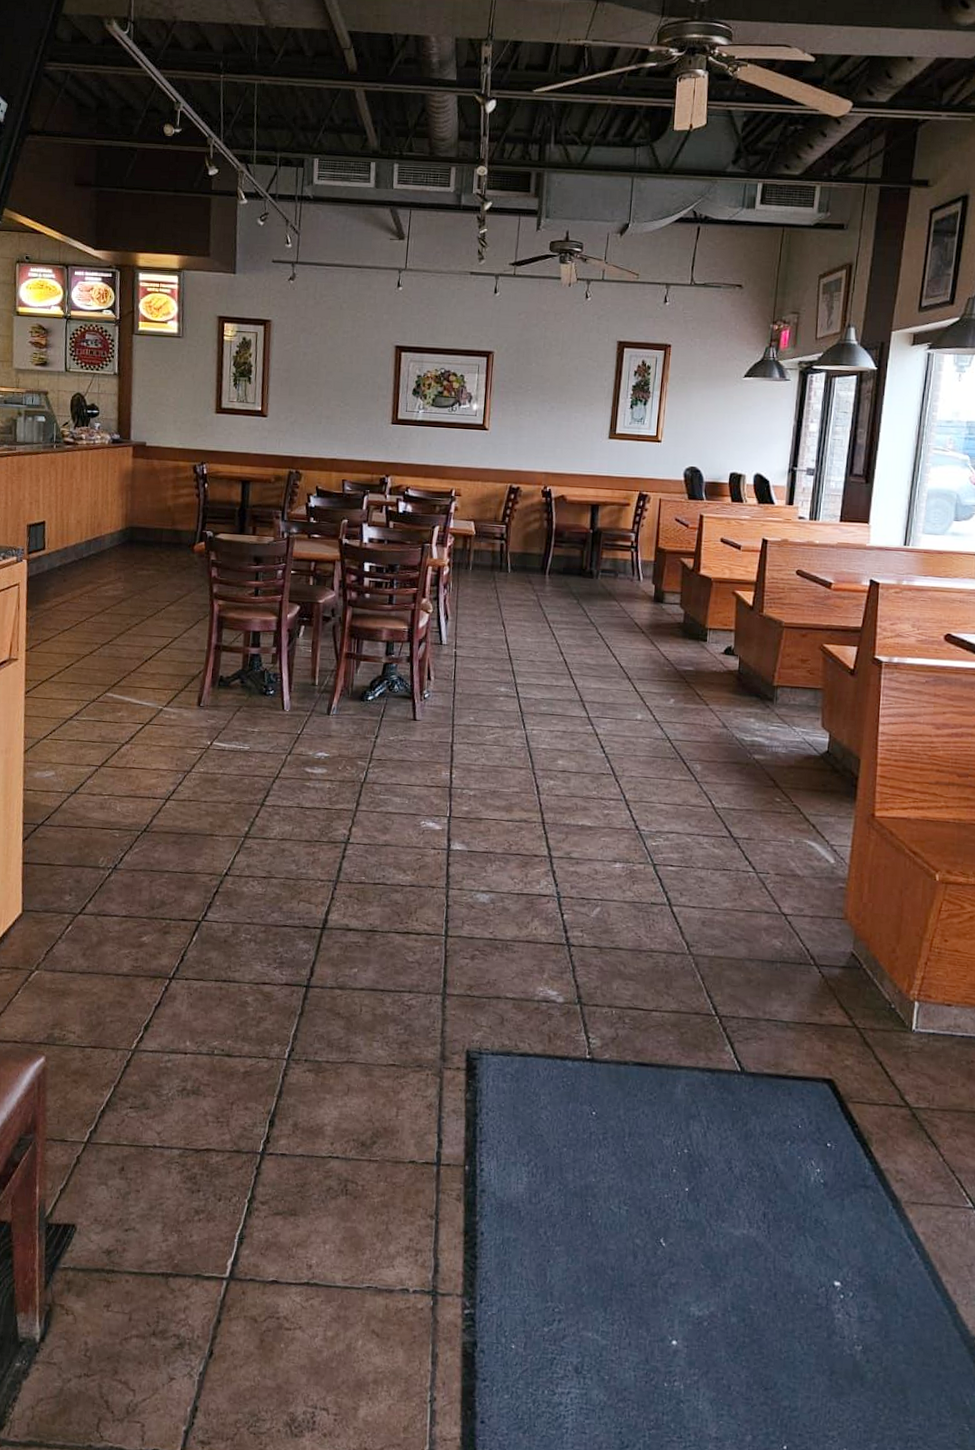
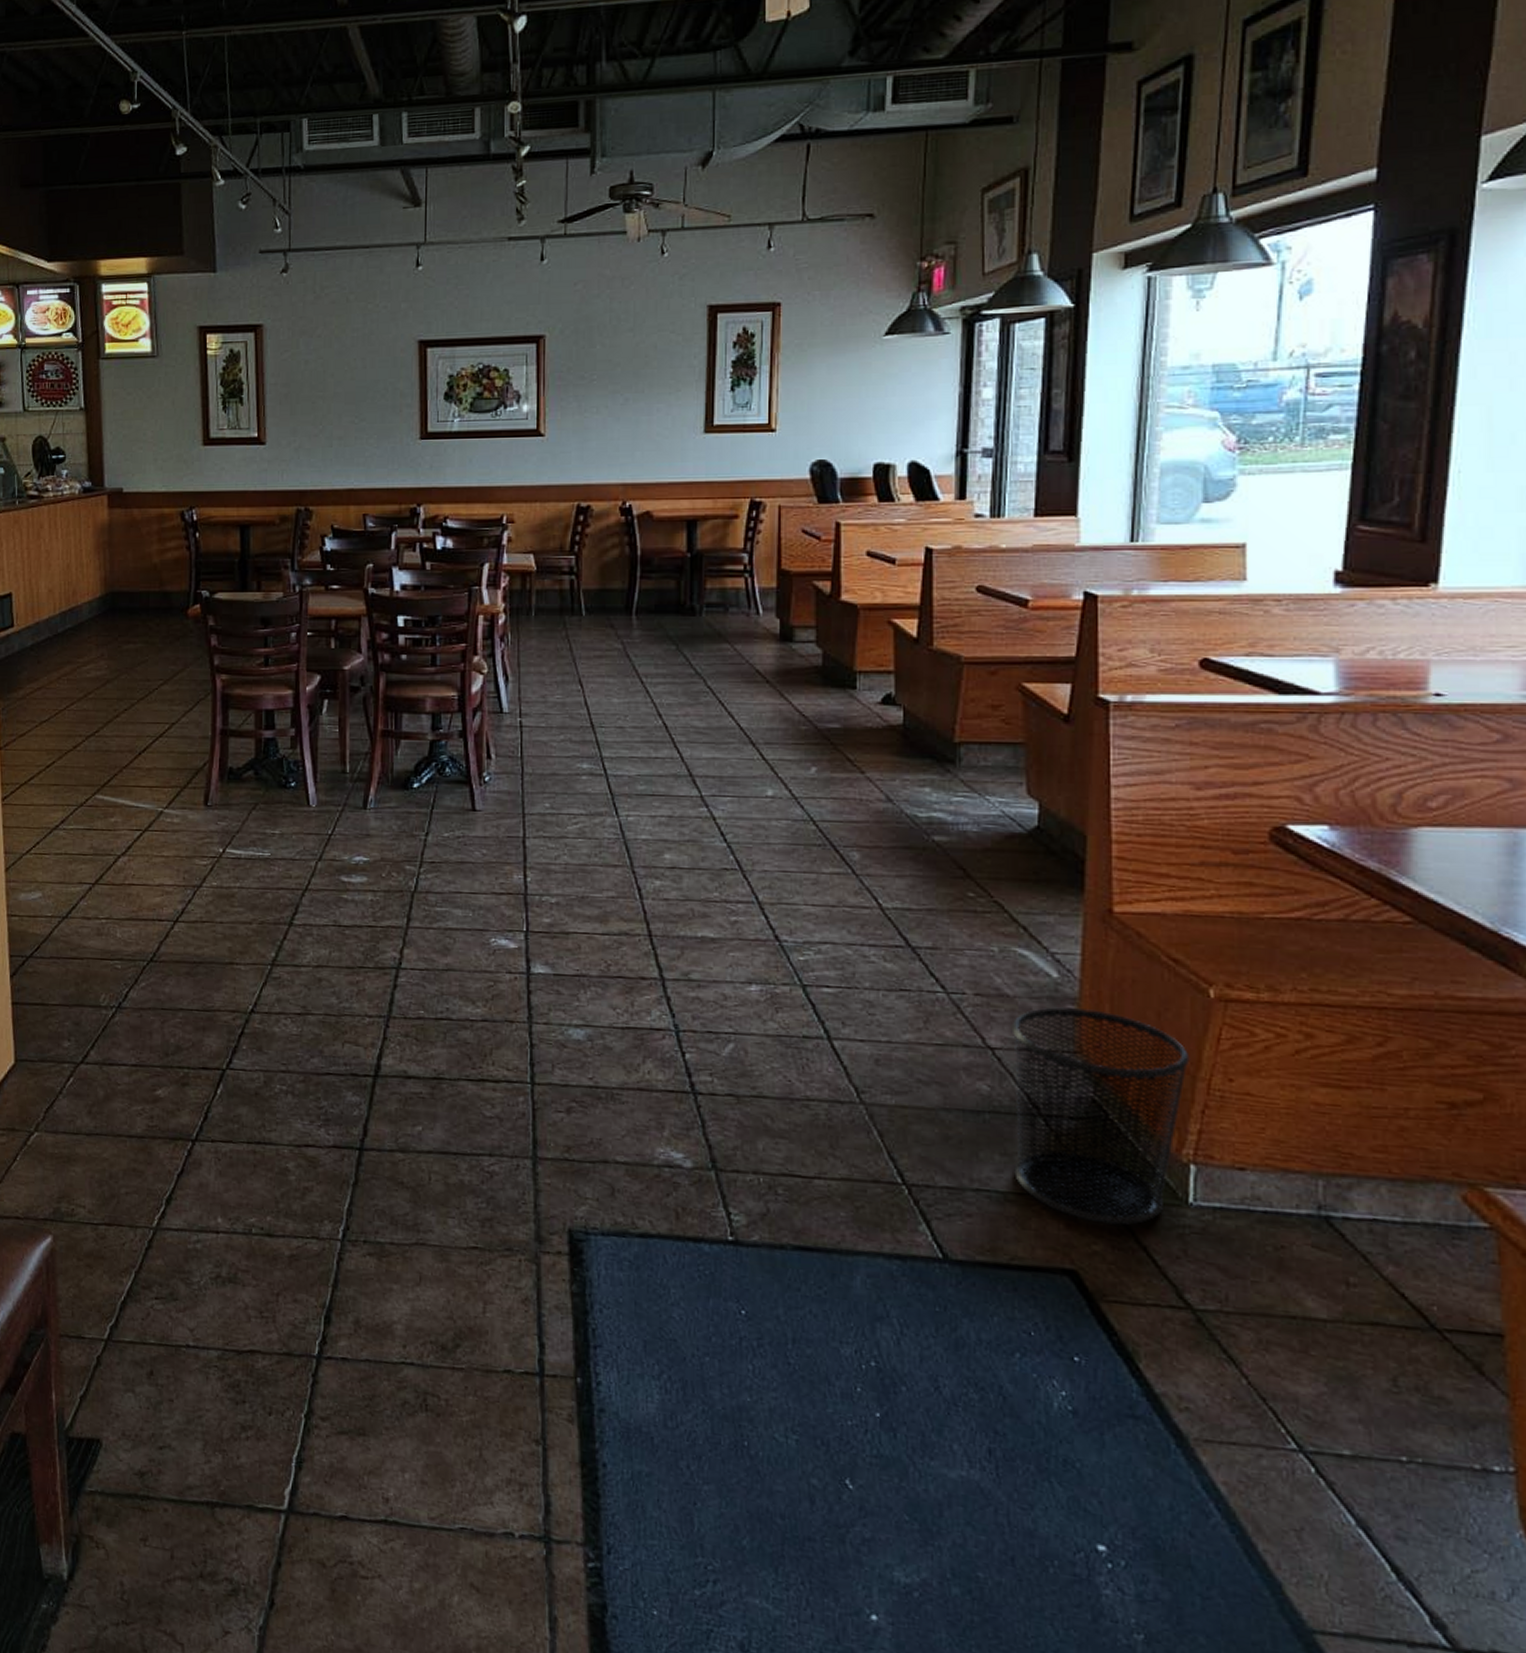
waste bin: none [795,885,920,1046] -> present [1009,1007,1190,1225]

